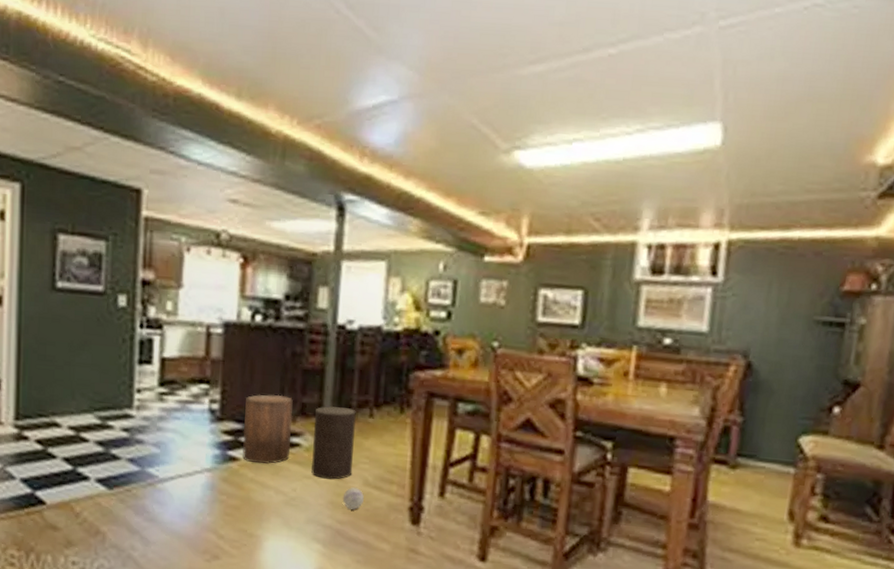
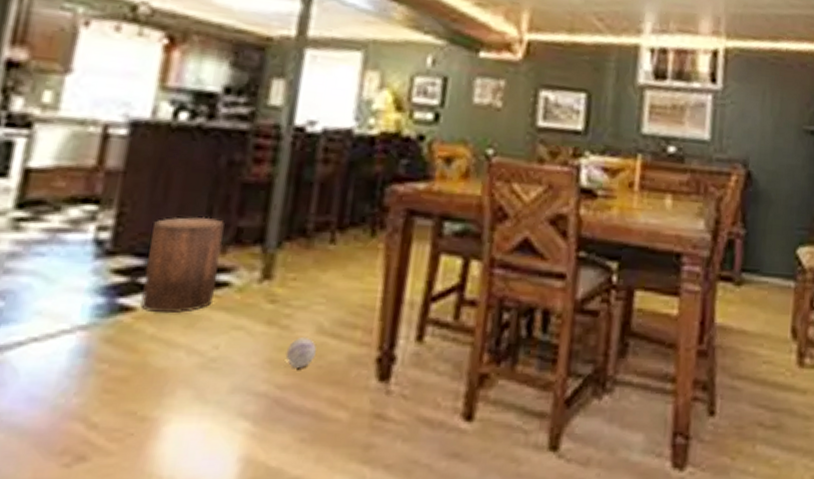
stool: present [311,406,357,480] -> none [243,230,312,329]

